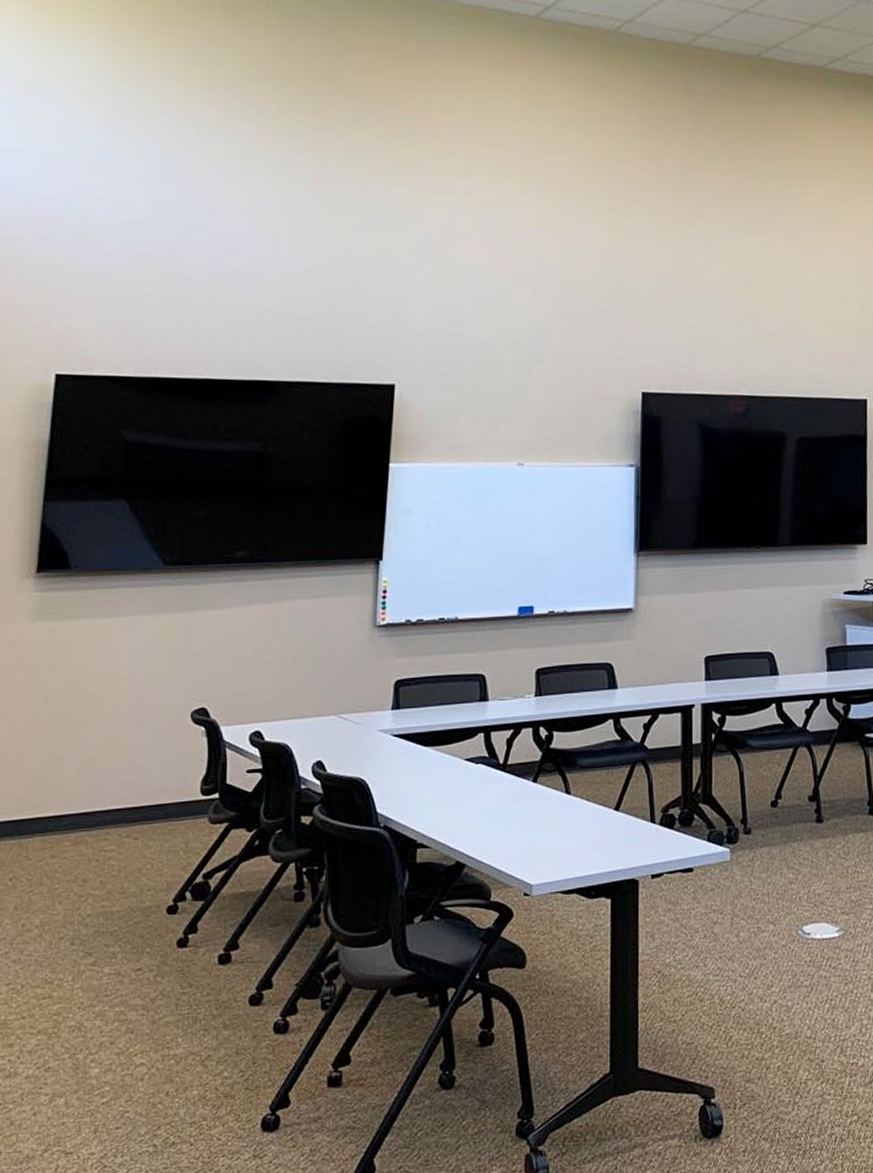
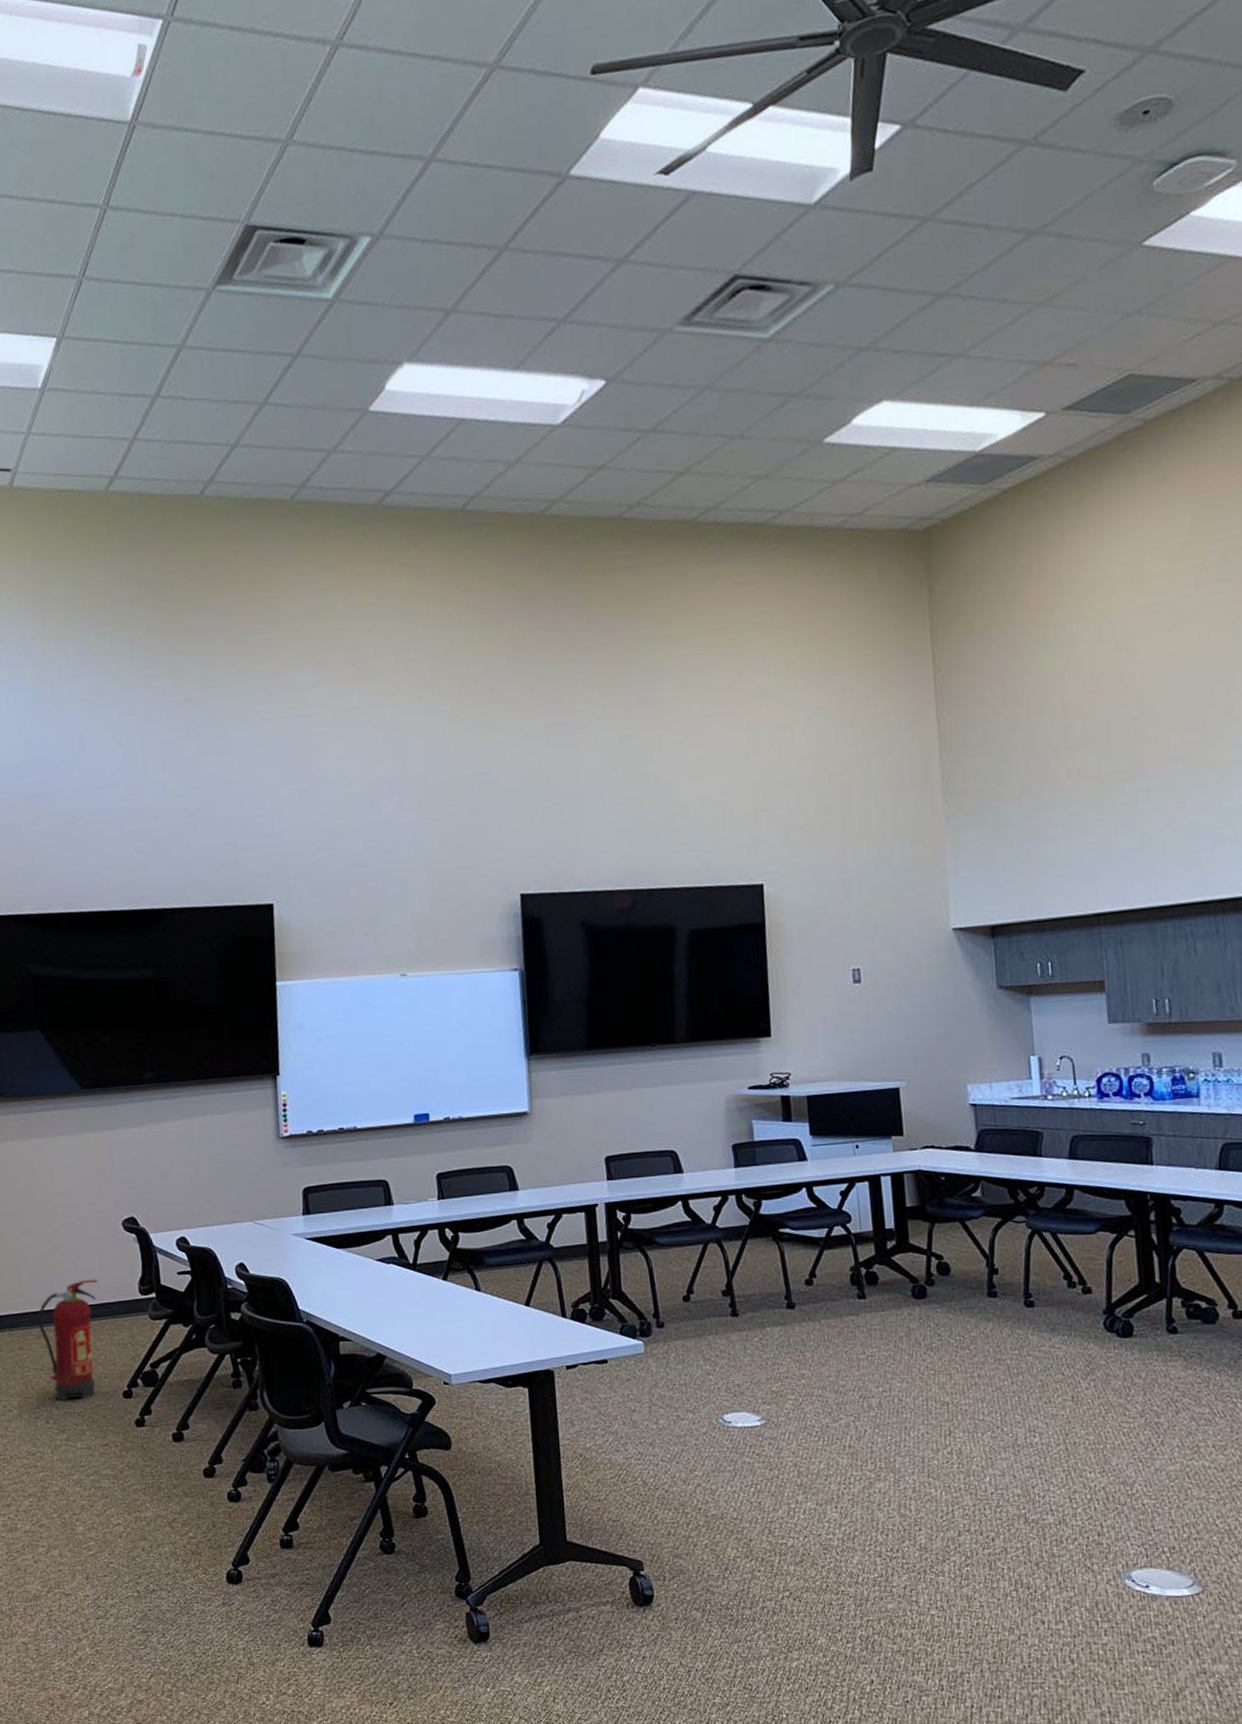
fire extinguisher: none [77,777,155,919] -> present [37,1279,98,1401]

